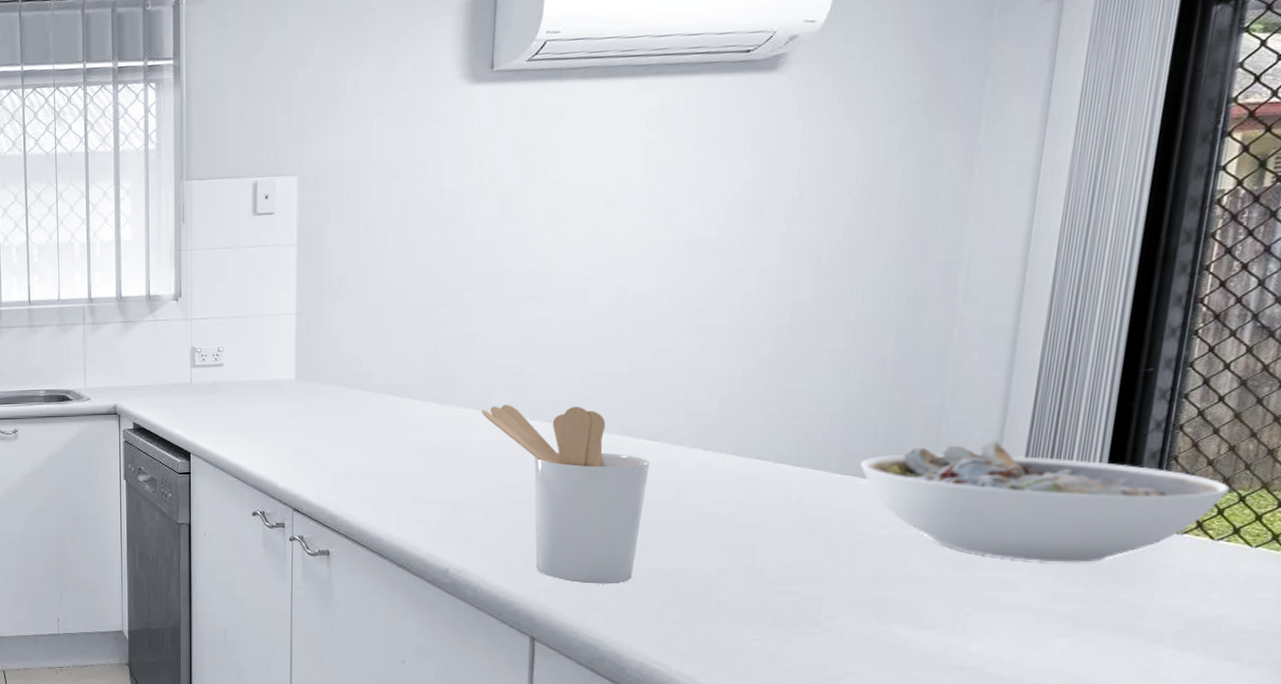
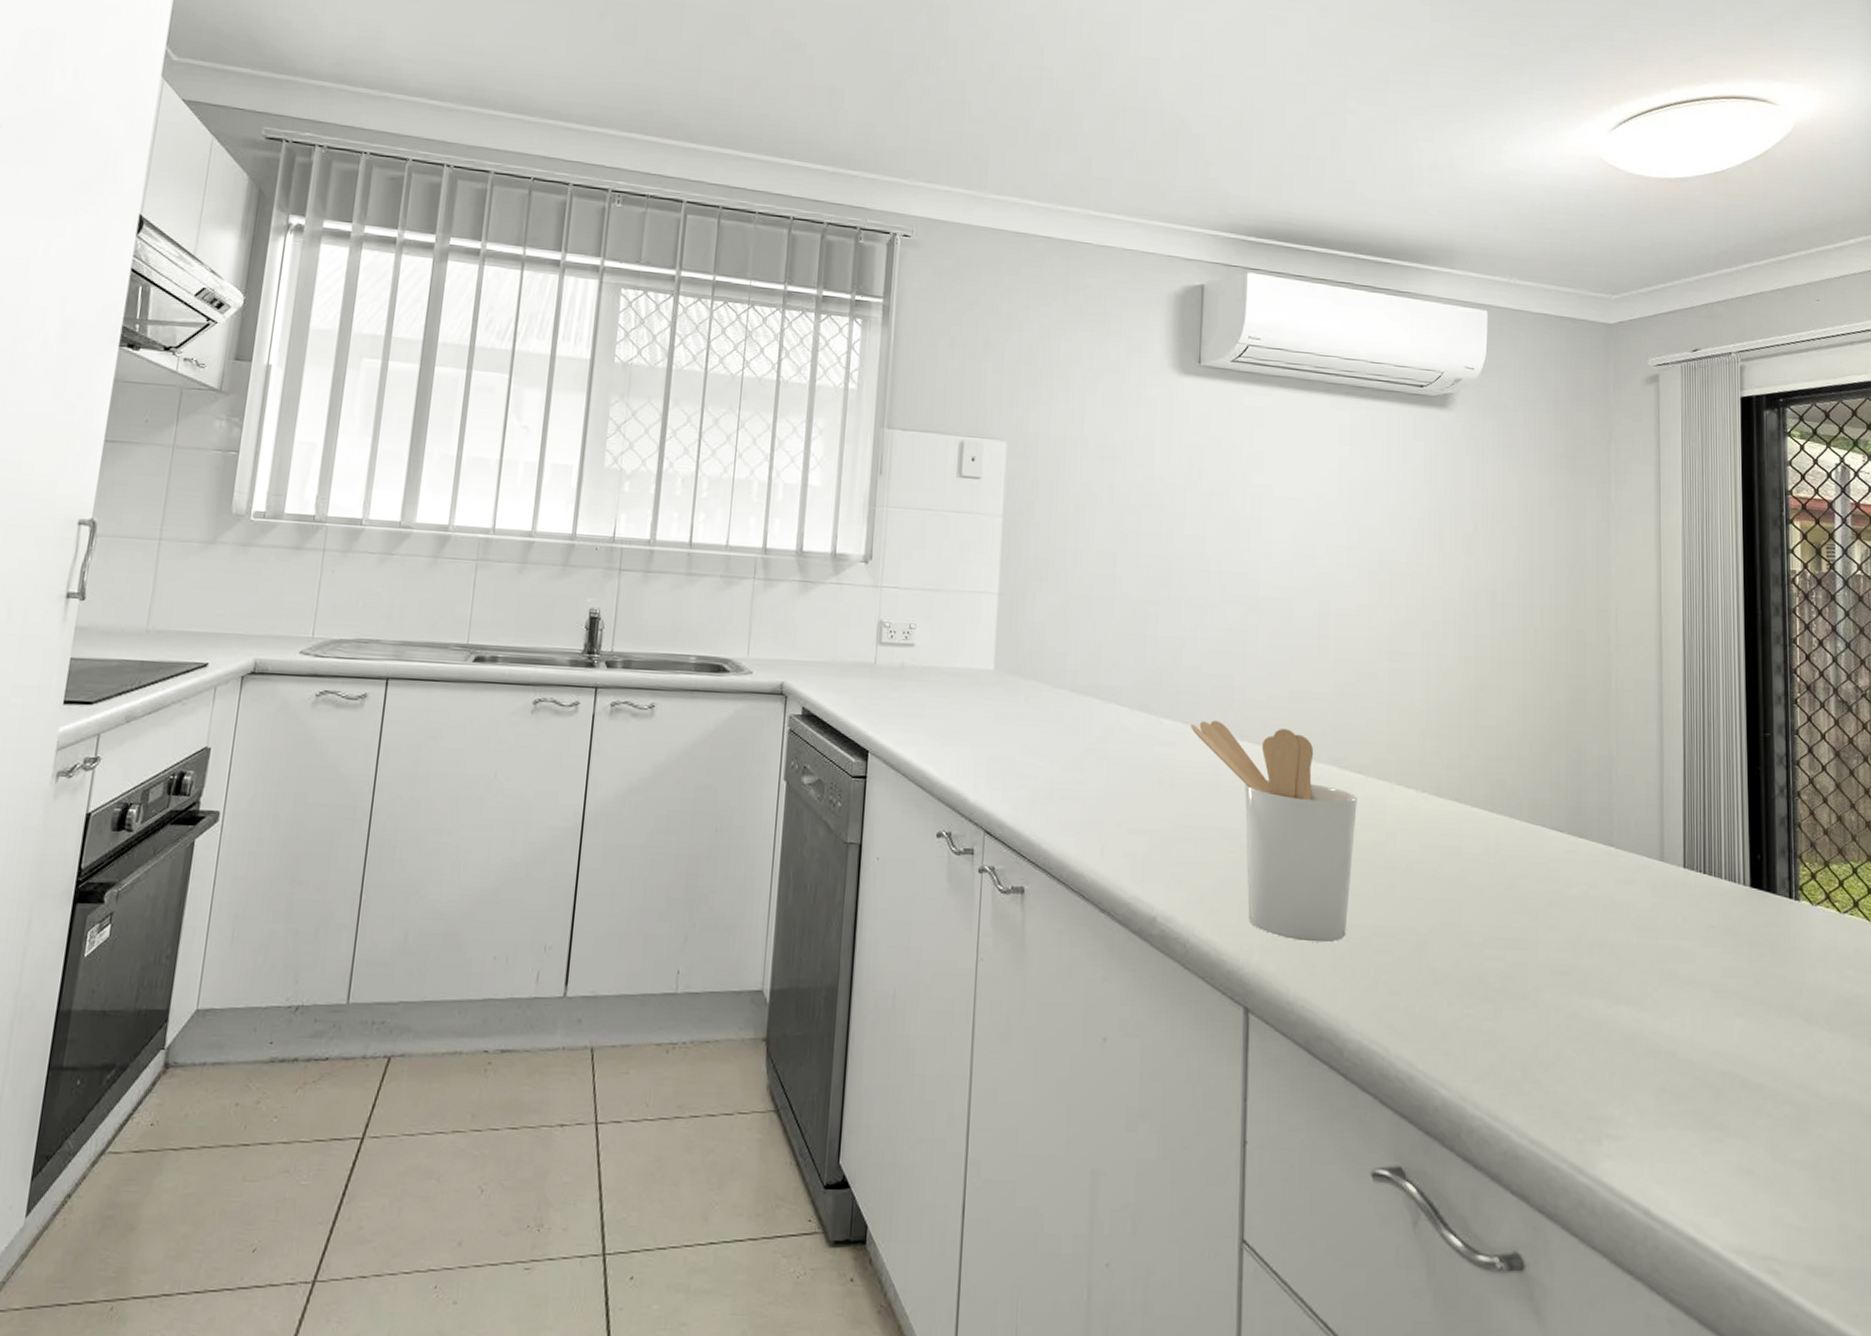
bowl: present [860,440,1229,563] -> none [1548,796,1843,933]

